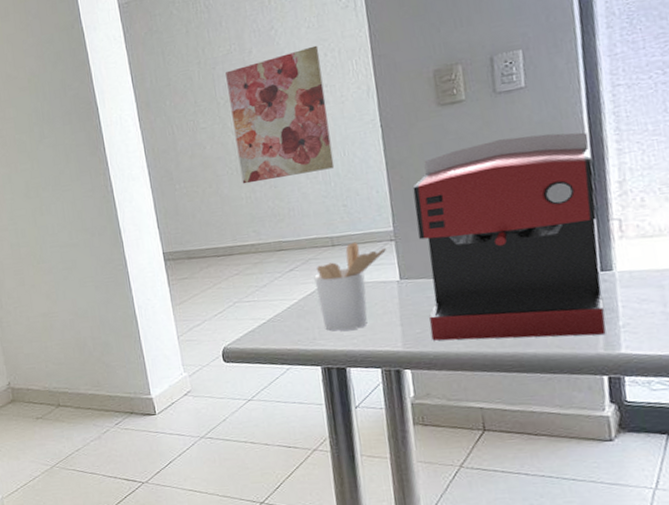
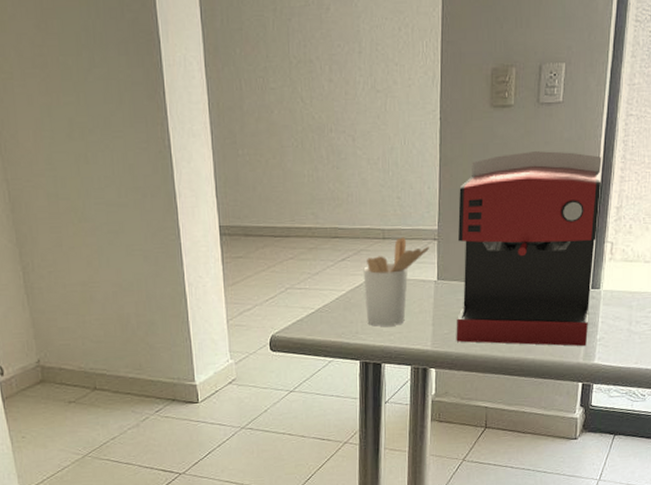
wall art: present [226,45,335,184] -> none [301,16,394,160]

